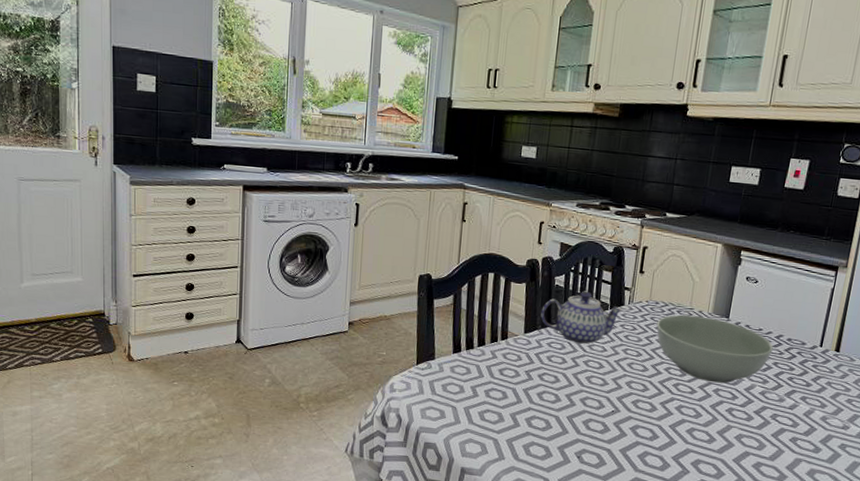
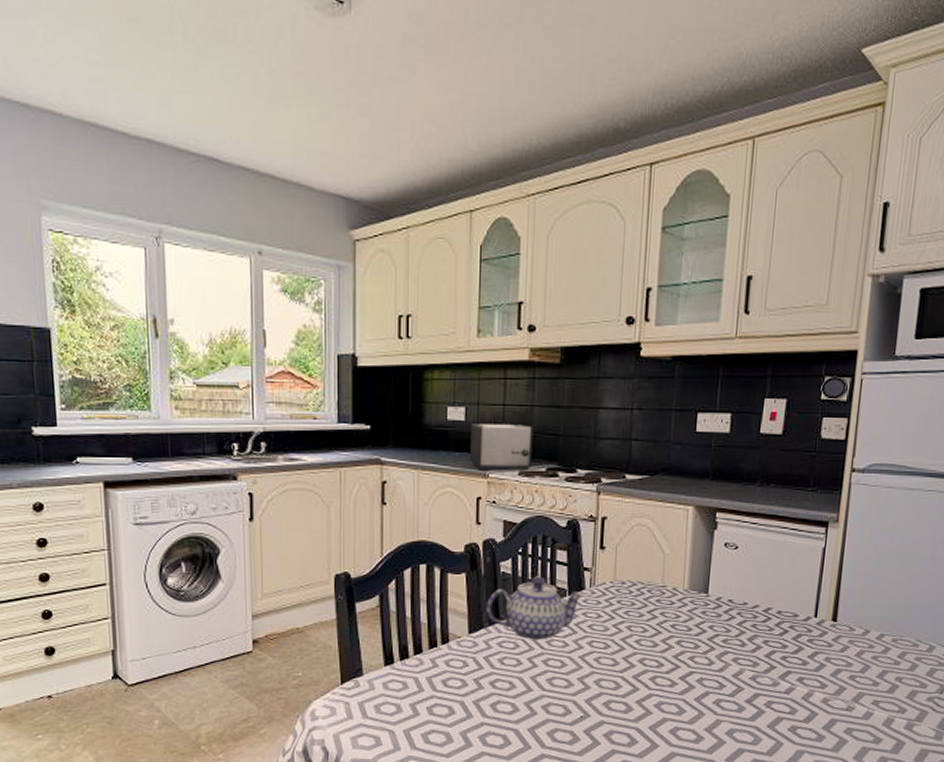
toaster: none [537,161,592,204] -> present [470,424,533,471]
bowl: present [656,314,774,384] -> none [624,594,763,671]

